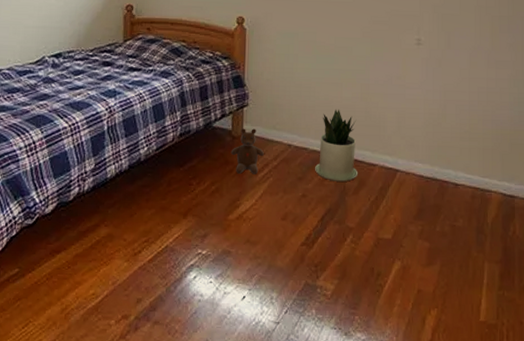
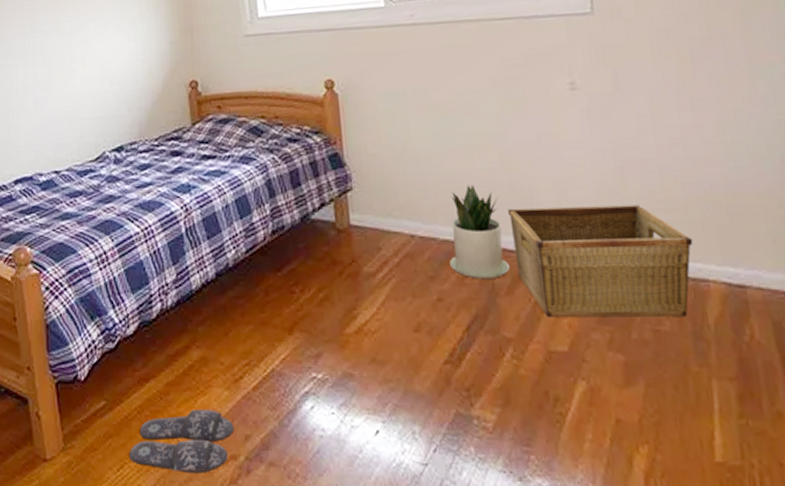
slippers: none [35,277,129,330] -> present [129,409,235,473]
stuffed bear: present [231,128,264,174] -> none [337,218,380,276]
hamper: none [361,129,485,216] -> present [507,204,693,318]

